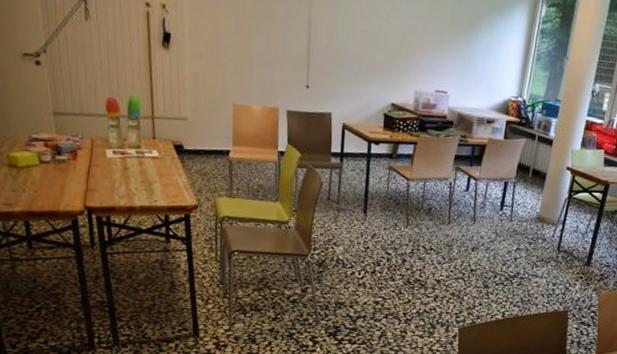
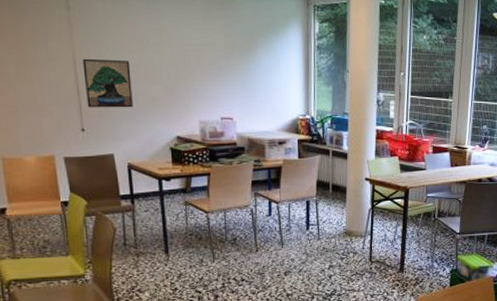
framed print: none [315,19,360,72] -> present [82,58,133,108]

